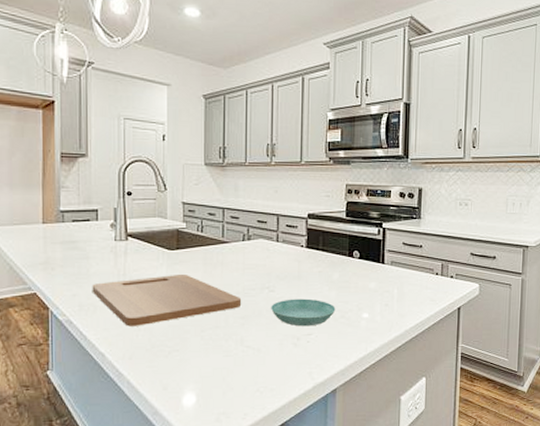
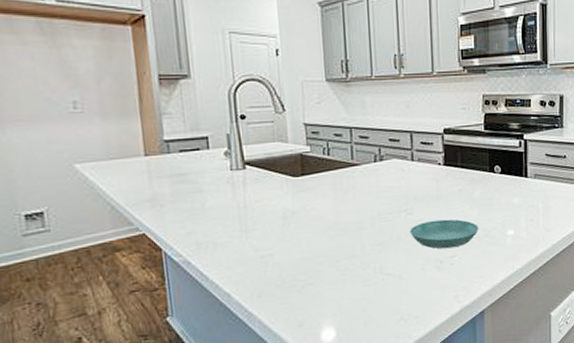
cutting board: present [92,273,242,327] -> none [209,201,378,263]

